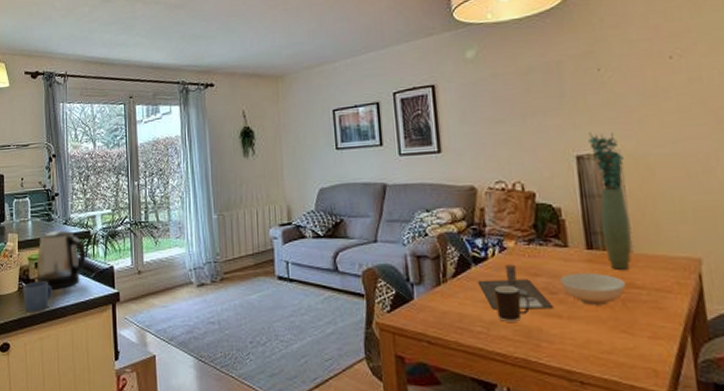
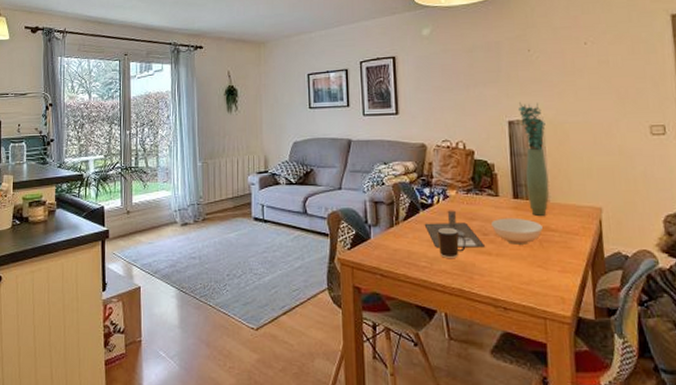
mug: present [23,281,53,314] -> none [16,219,45,249]
kettle: present [36,230,86,289] -> none [29,173,78,227]

